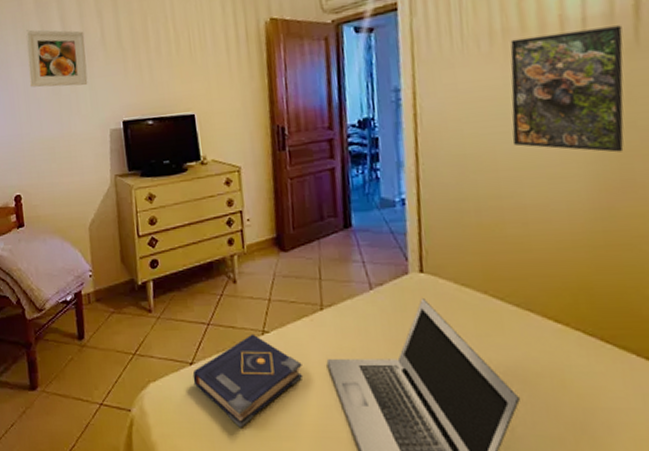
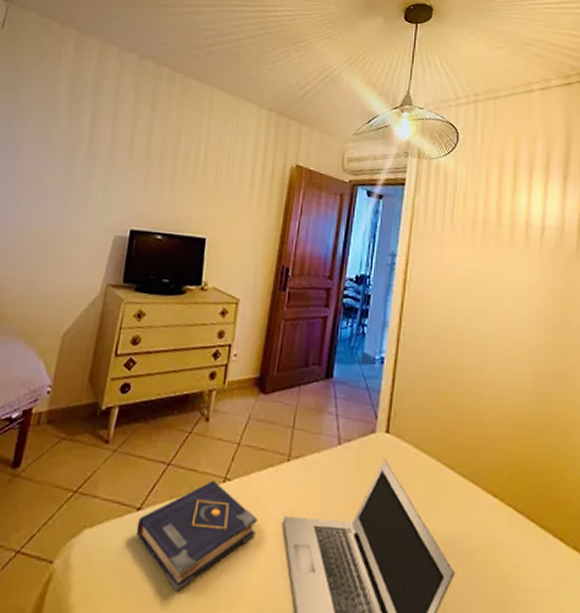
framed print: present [25,29,88,88] -> none [39,116,114,186]
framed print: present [510,25,624,153] -> none [479,232,568,345]

